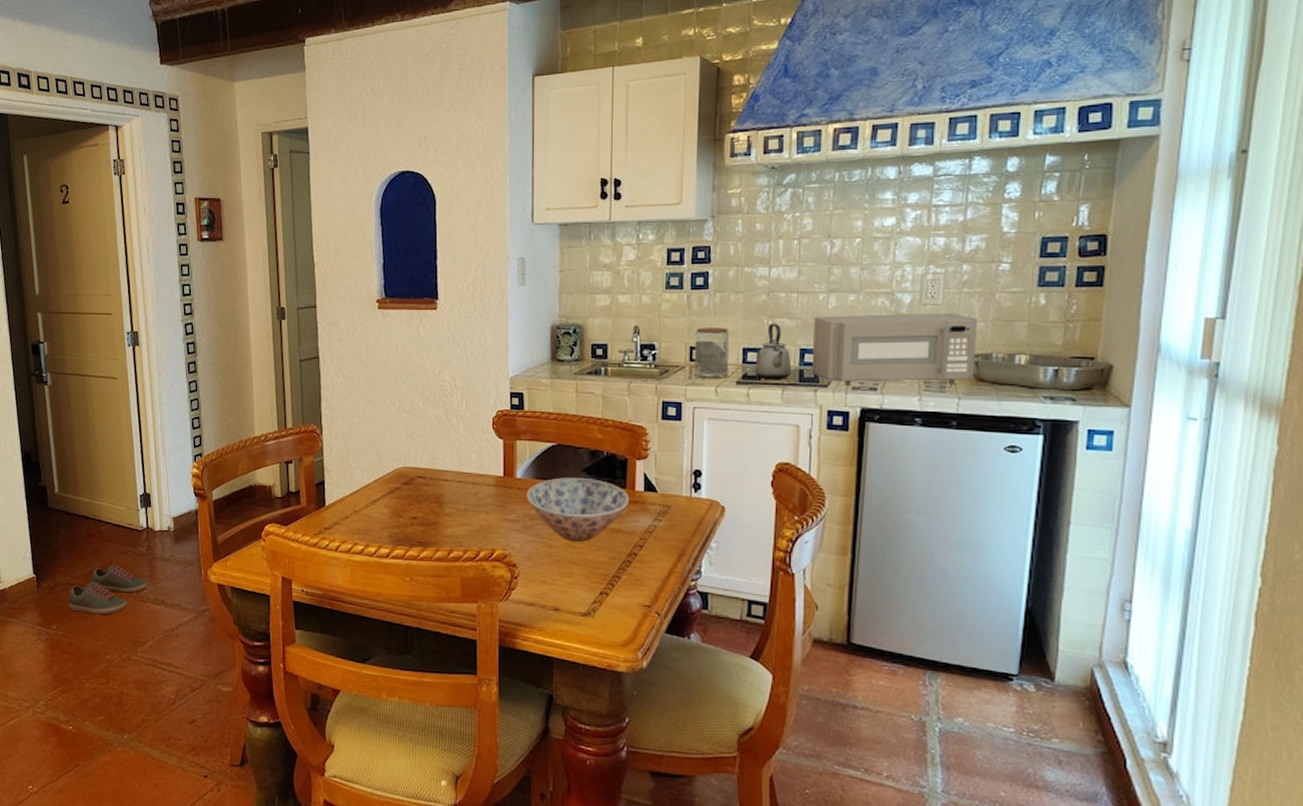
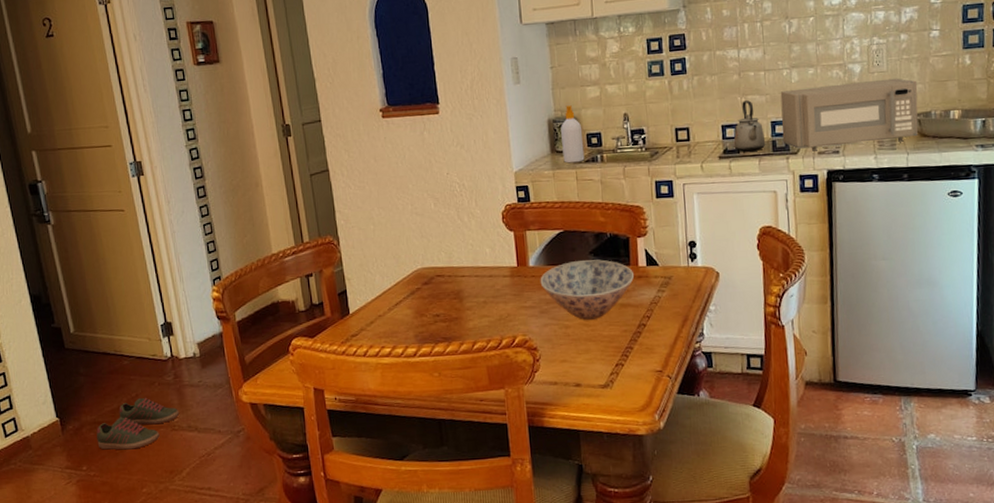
soap bottle: none [564,312,588,374] -> present [561,105,585,163]
jar: present [694,328,730,378] -> none [678,108,711,157]

